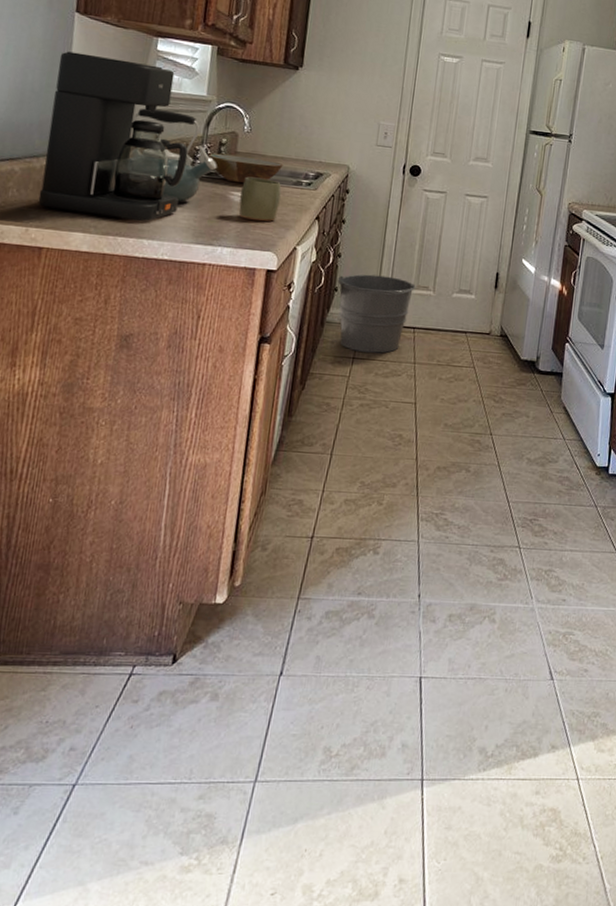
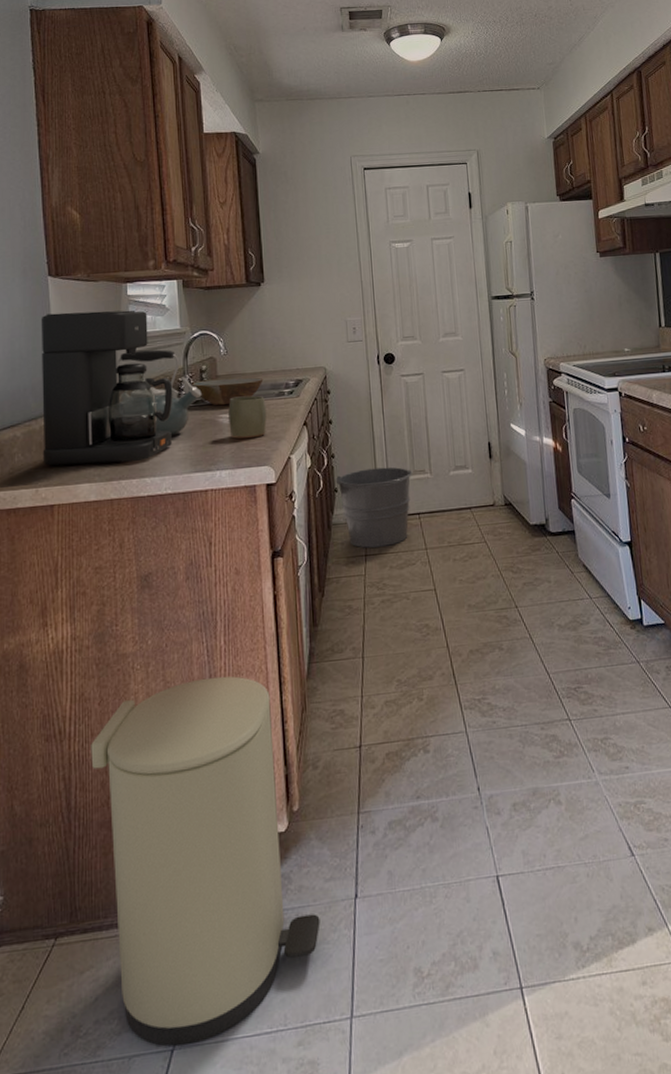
pedal bin: none [32,445,242,782] -> present [91,676,320,1047]

